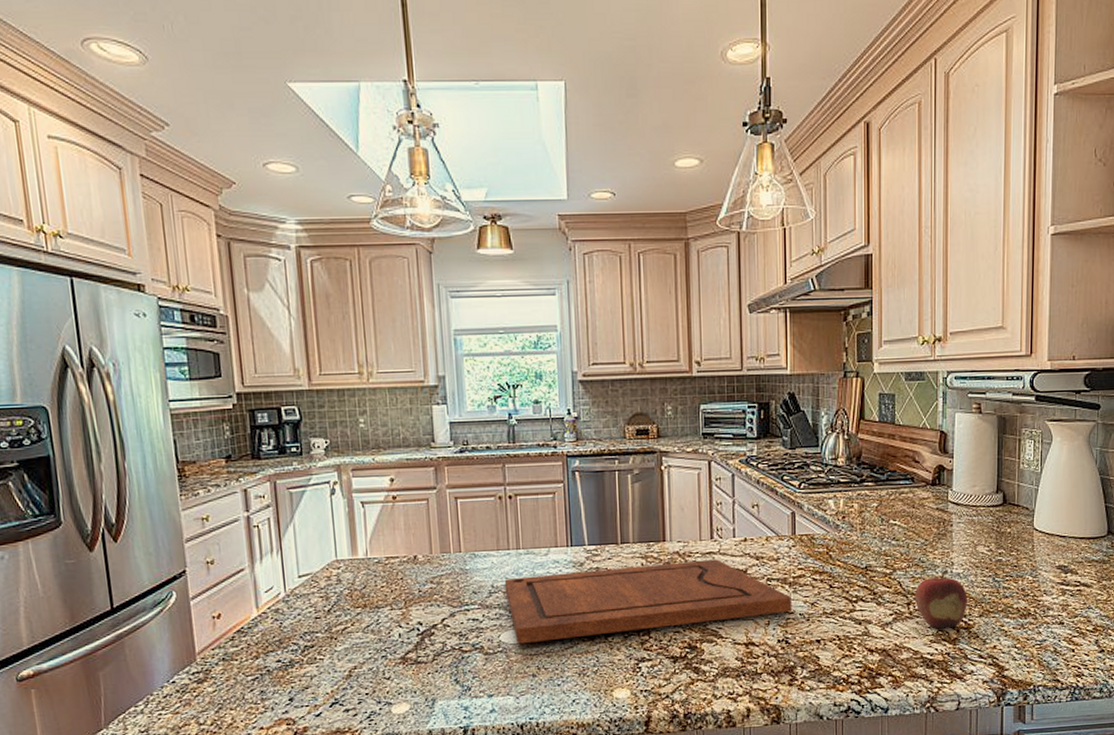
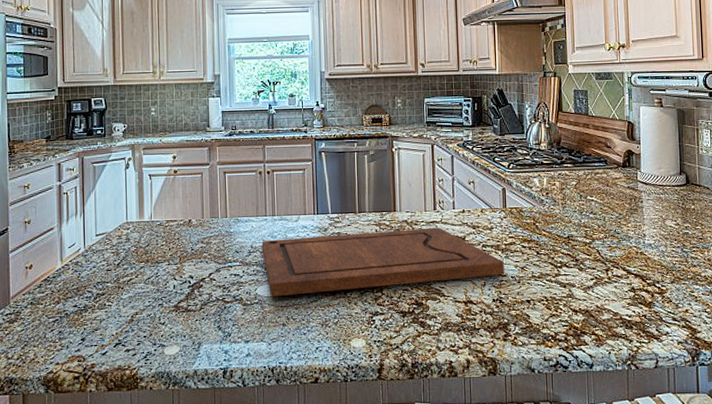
fruit: present [915,569,967,629] -> none [613,240,660,293]

